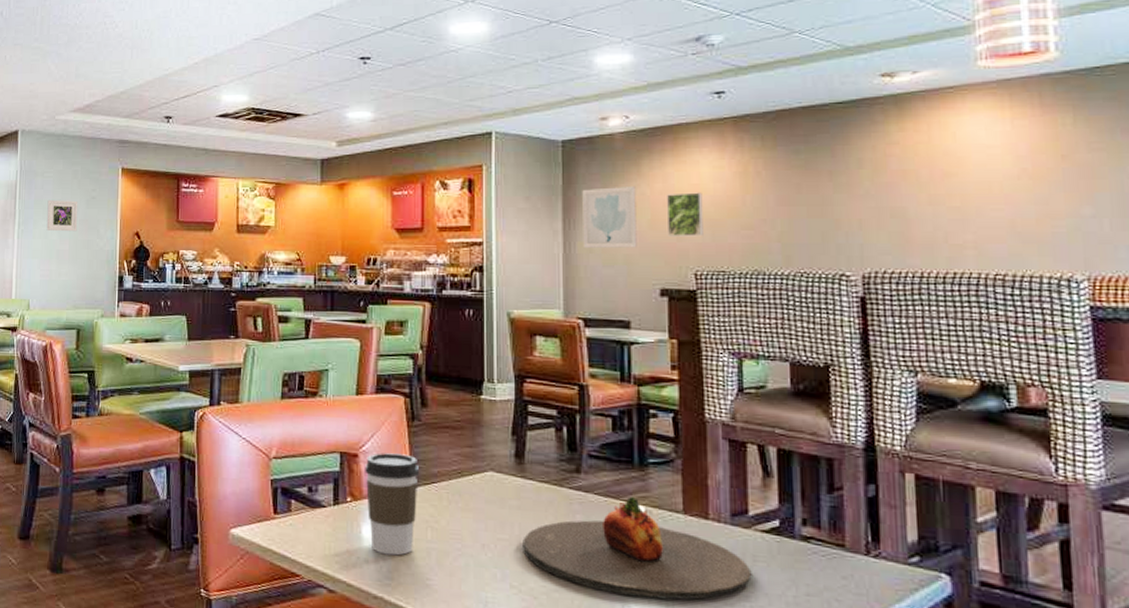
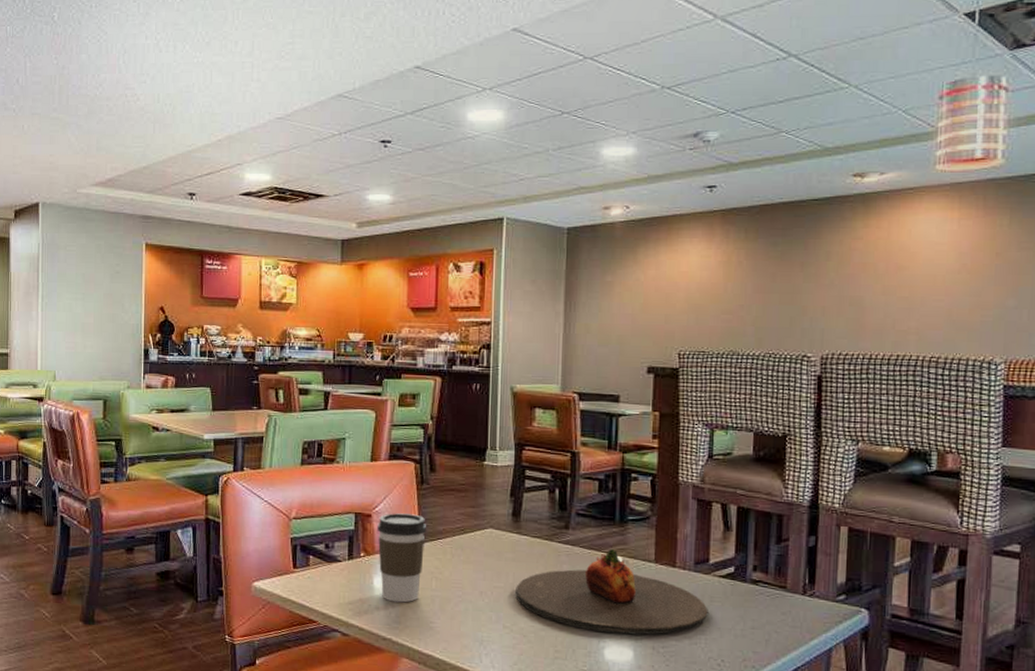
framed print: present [46,199,78,232] -> none [71,273,102,305]
wall art: present [582,185,637,248] -> none [582,272,631,329]
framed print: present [667,192,704,236] -> none [658,279,690,320]

